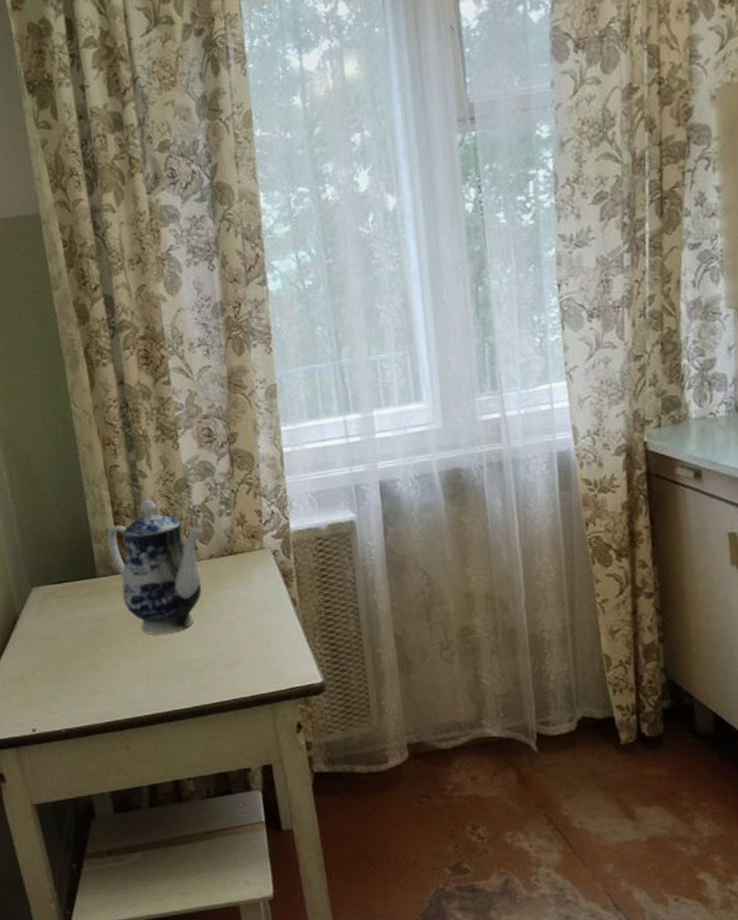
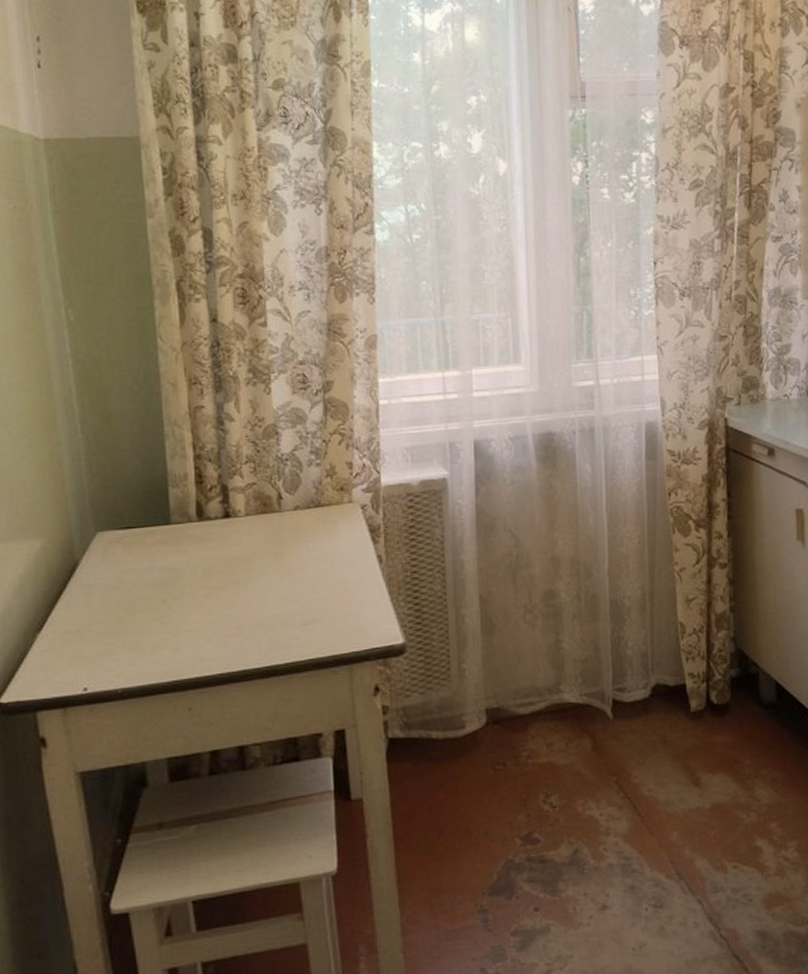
teapot: present [107,500,202,635] -> none [185,445,289,588]

